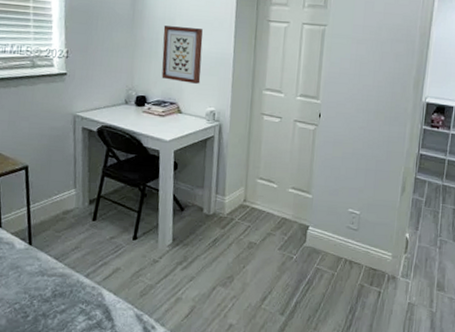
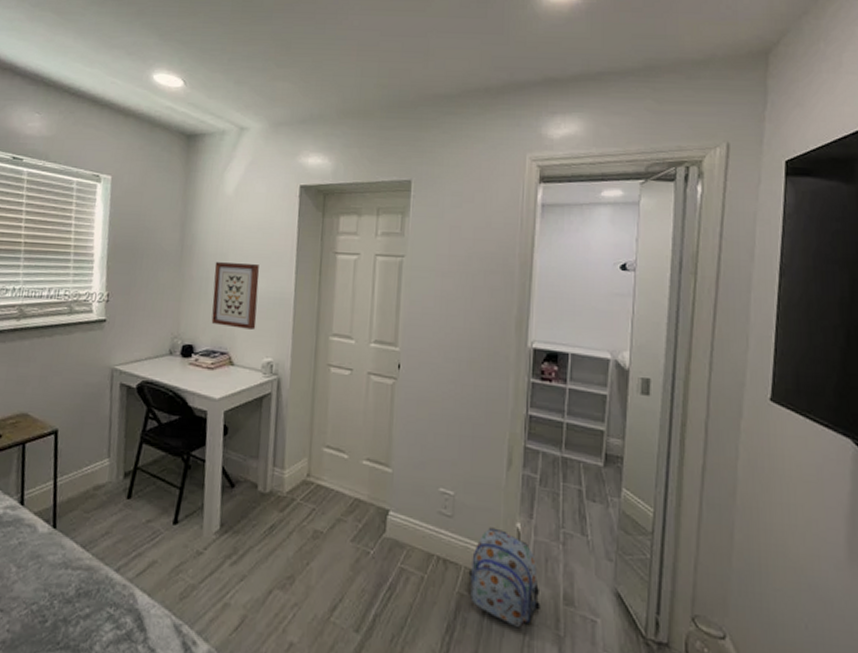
backpack: none [368,237,420,307] -> present [468,527,540,627]

